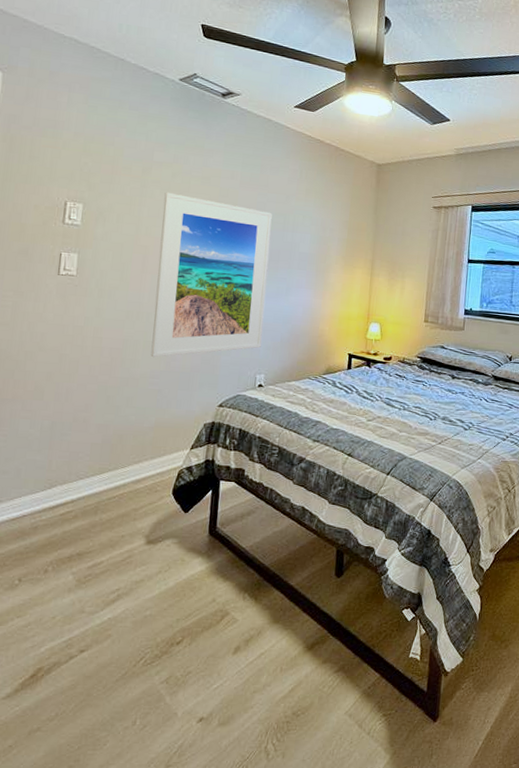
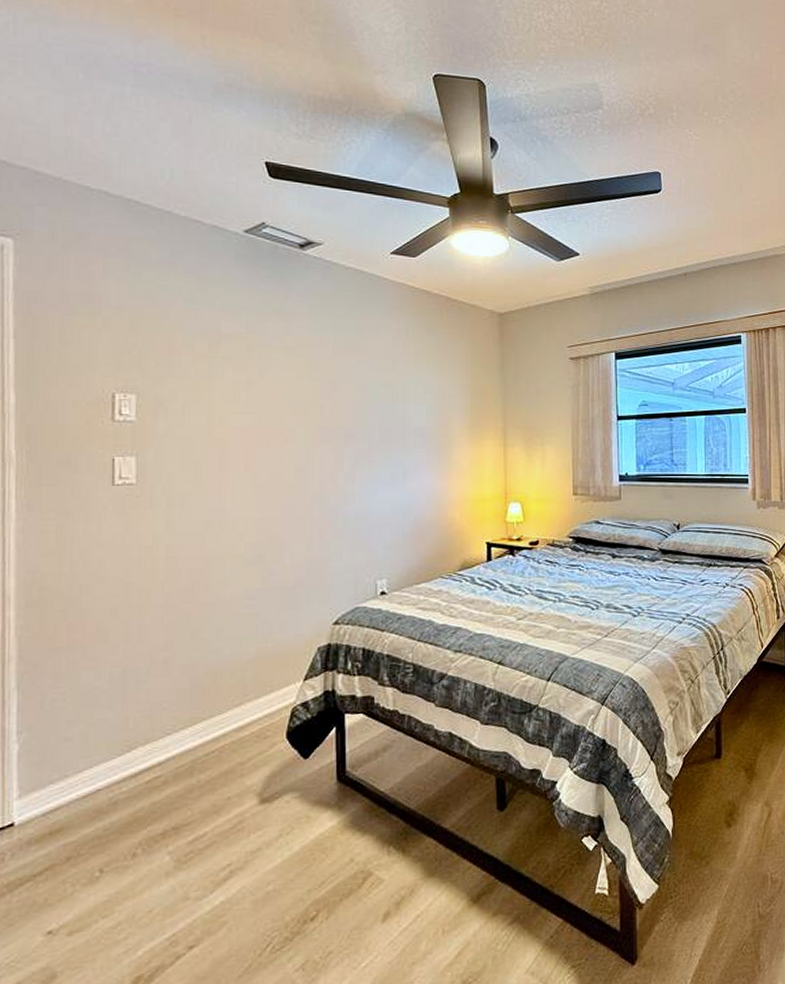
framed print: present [150,192,272,358] -> none [239,370,380,574]

